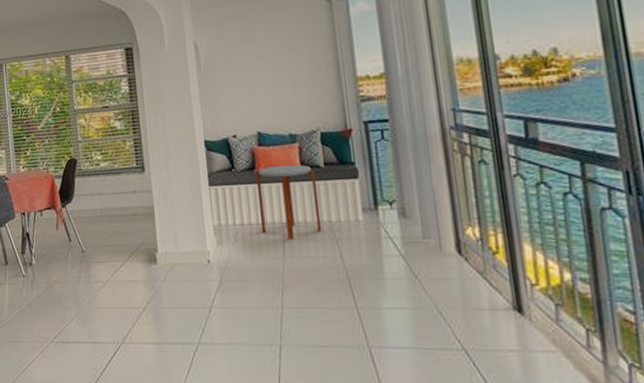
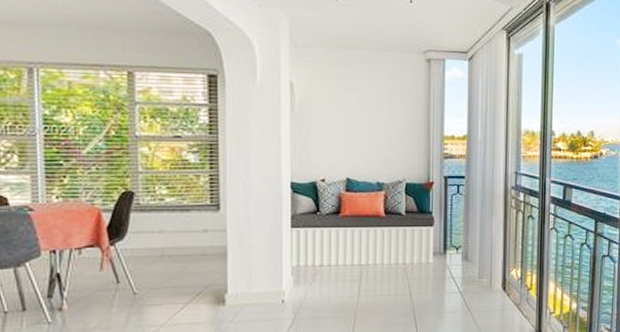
side table: present [255,164,322,239] -> none [340,210,397,279]

